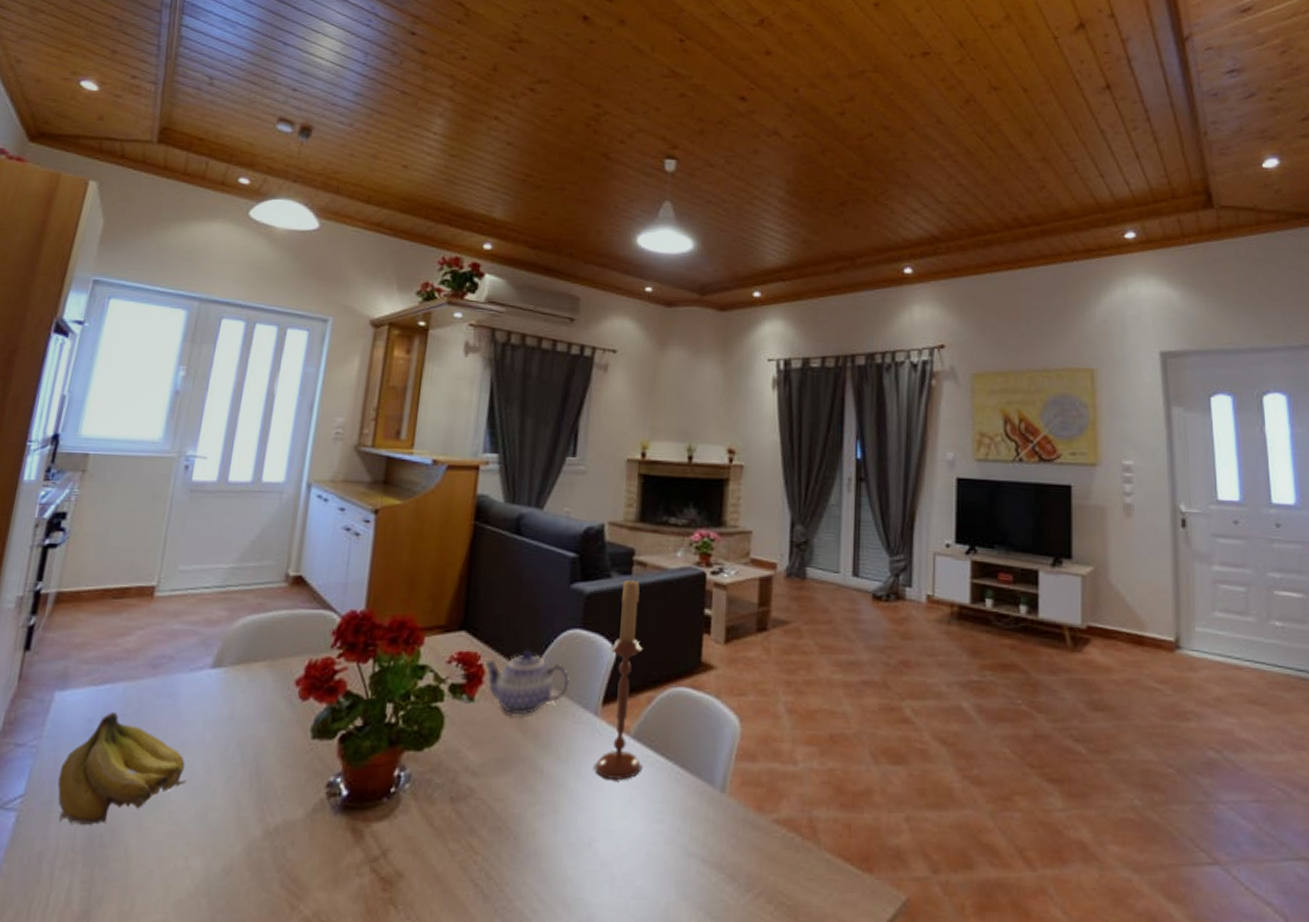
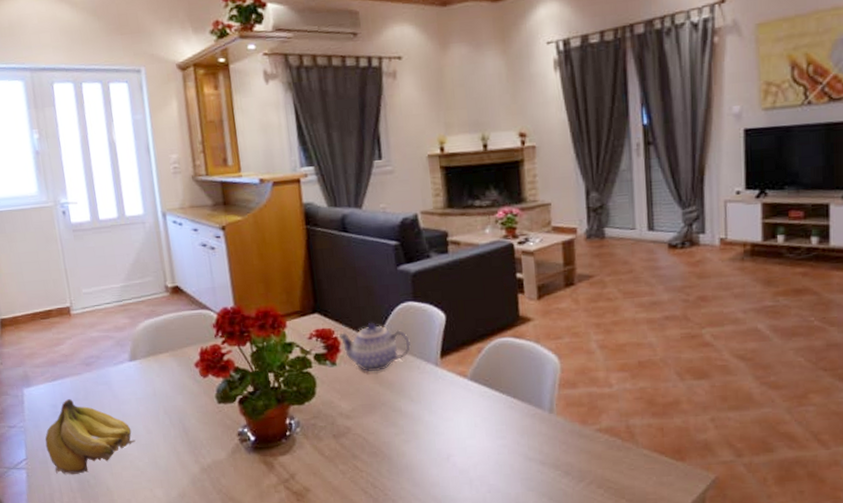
candlestick: present [594,576,643,780] -> none [439,254,481,412]

